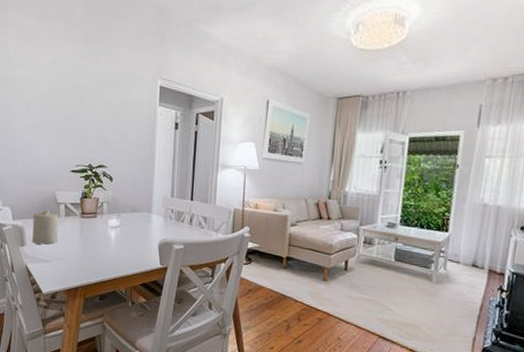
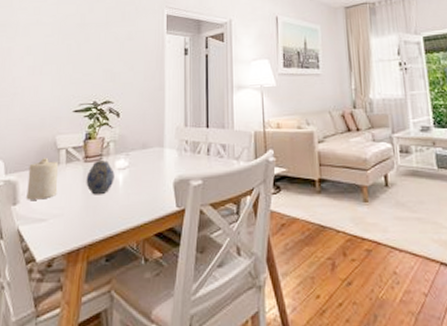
teapot: none [83,217,108,247] -> present [86,159,115,195]

